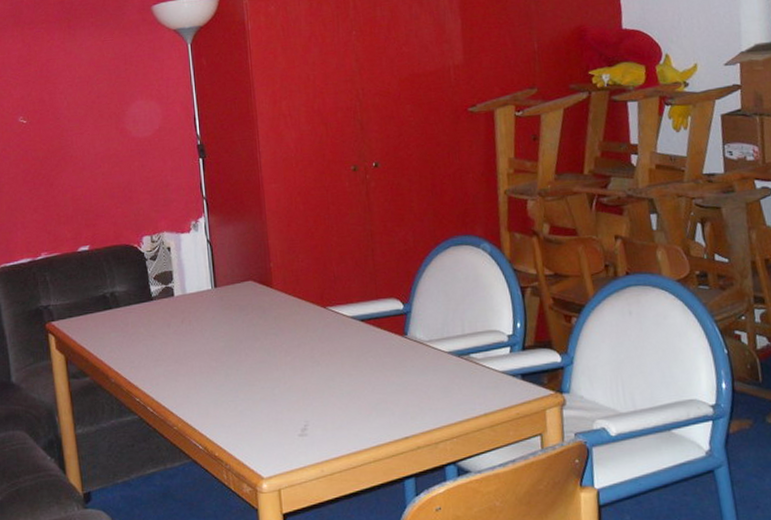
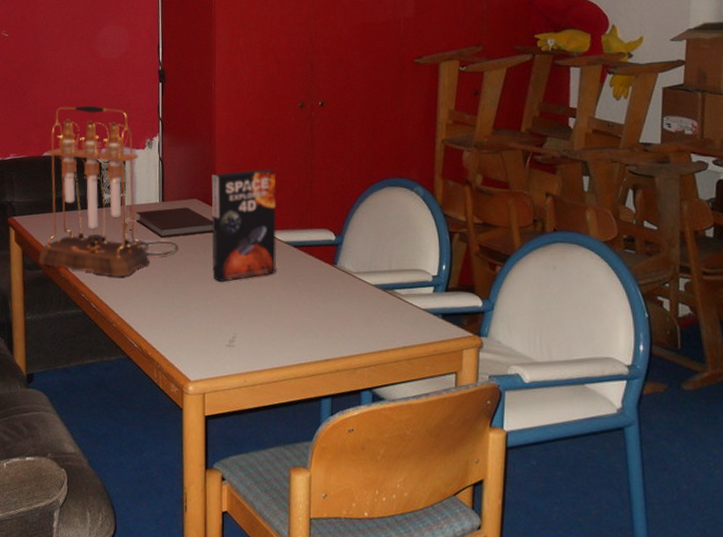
table lamp: none [81,190,237,376] -> present [38,105,178,277]
notebook: none [187,291,273,327] -> present [135,207,213,238]
game box: none [265,240,345,367] -> present [211,168,277,282]

